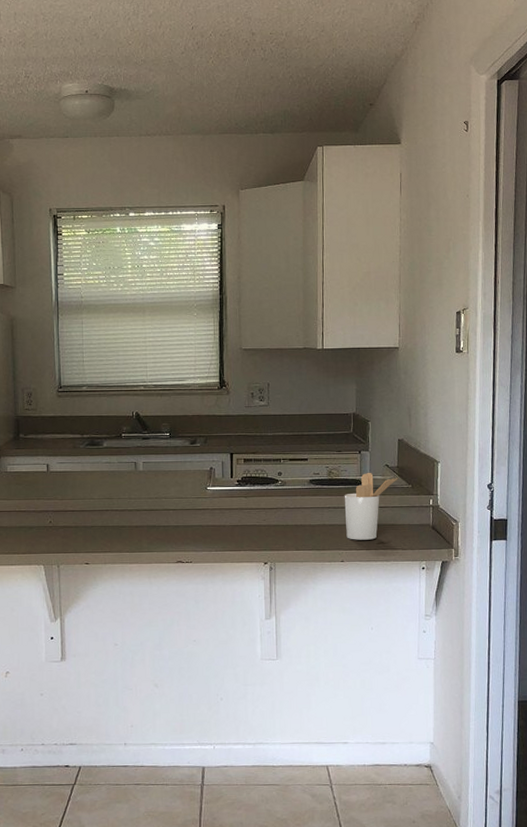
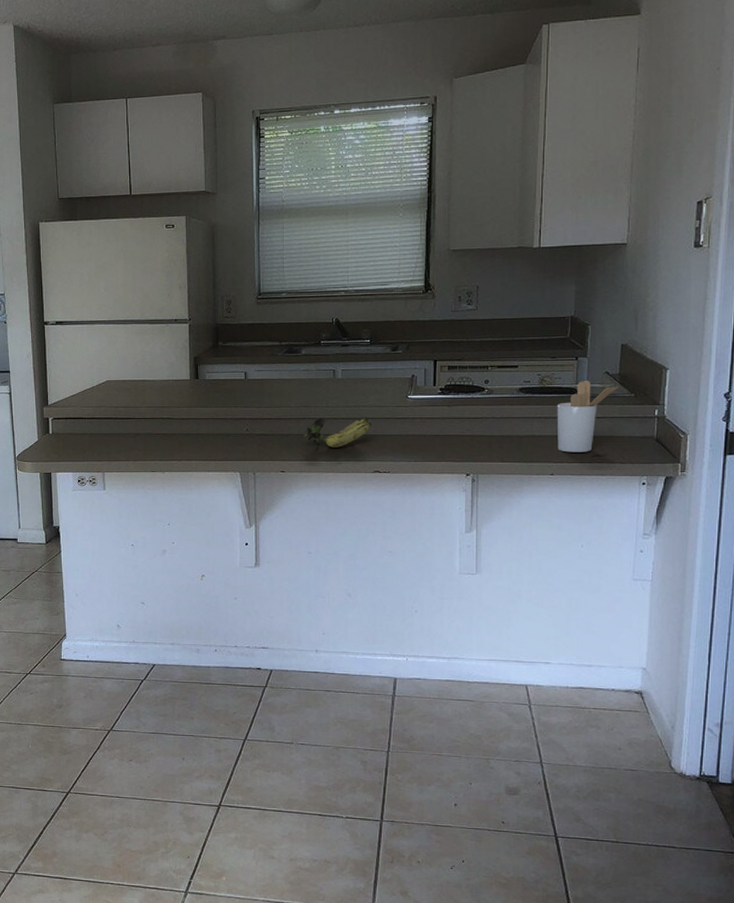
banana: none [107,508,174,539] -> present [304,417,372,448]

